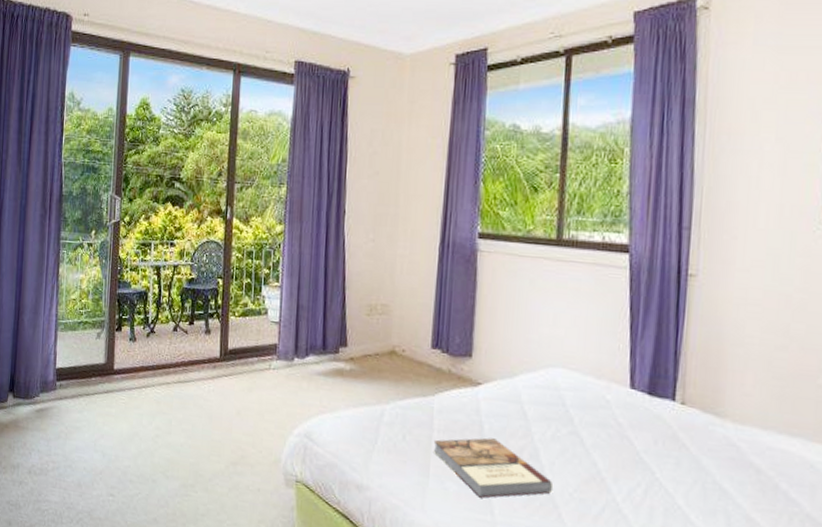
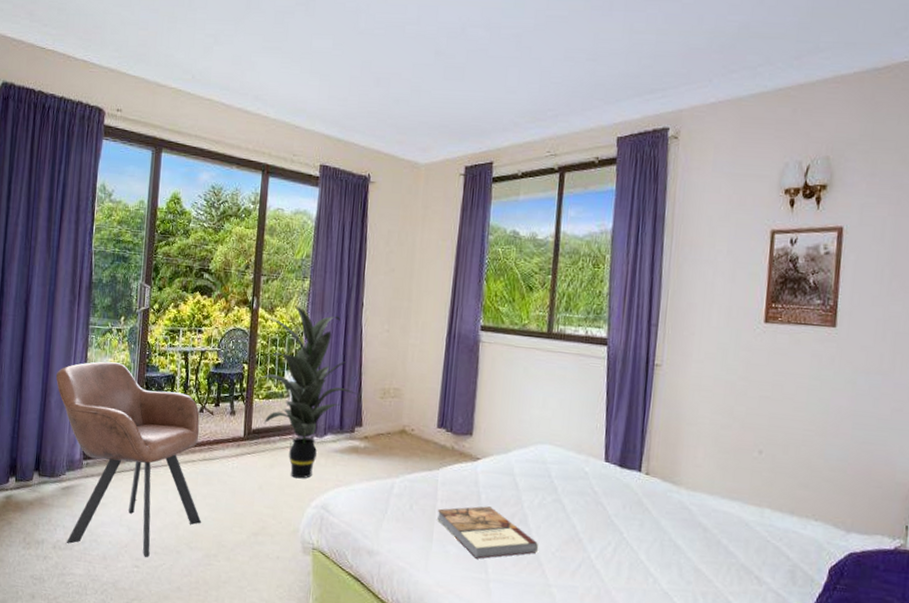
armchair: none [28,277,177,487] -> present [55,361,201,558]
indoor plant: none [231,214,342,404] -> present [256,305,358,479]

